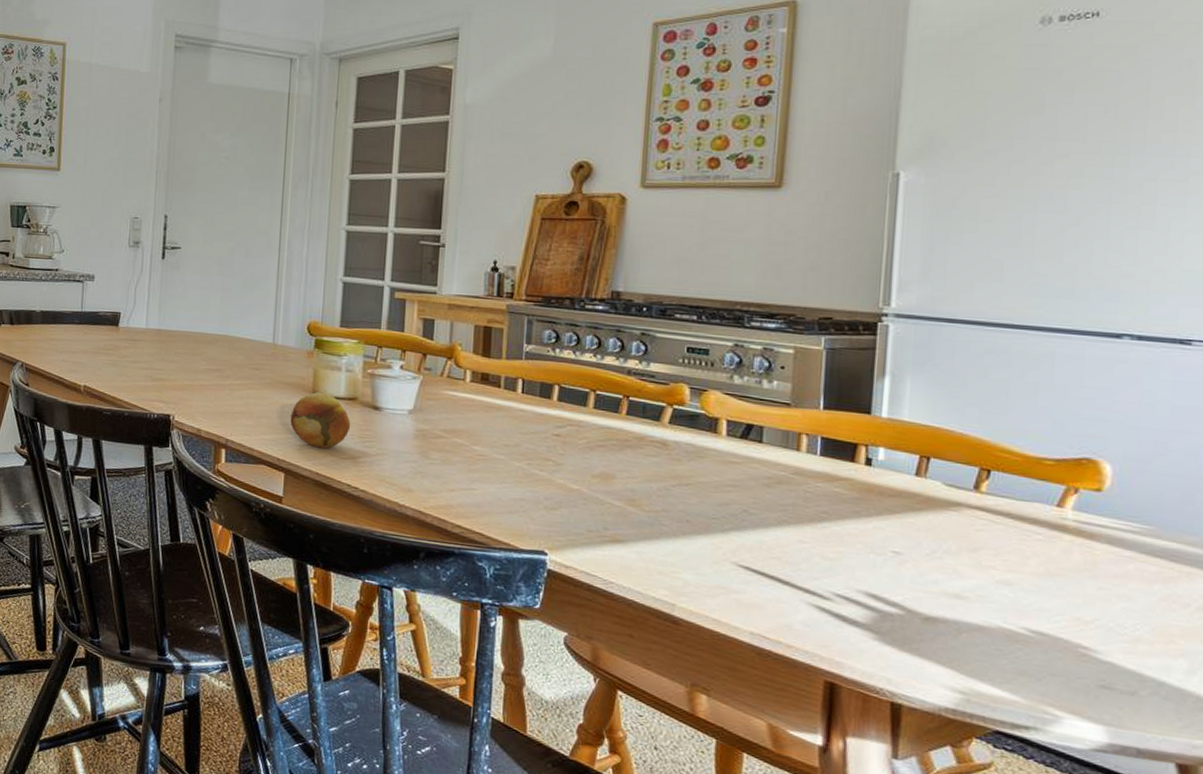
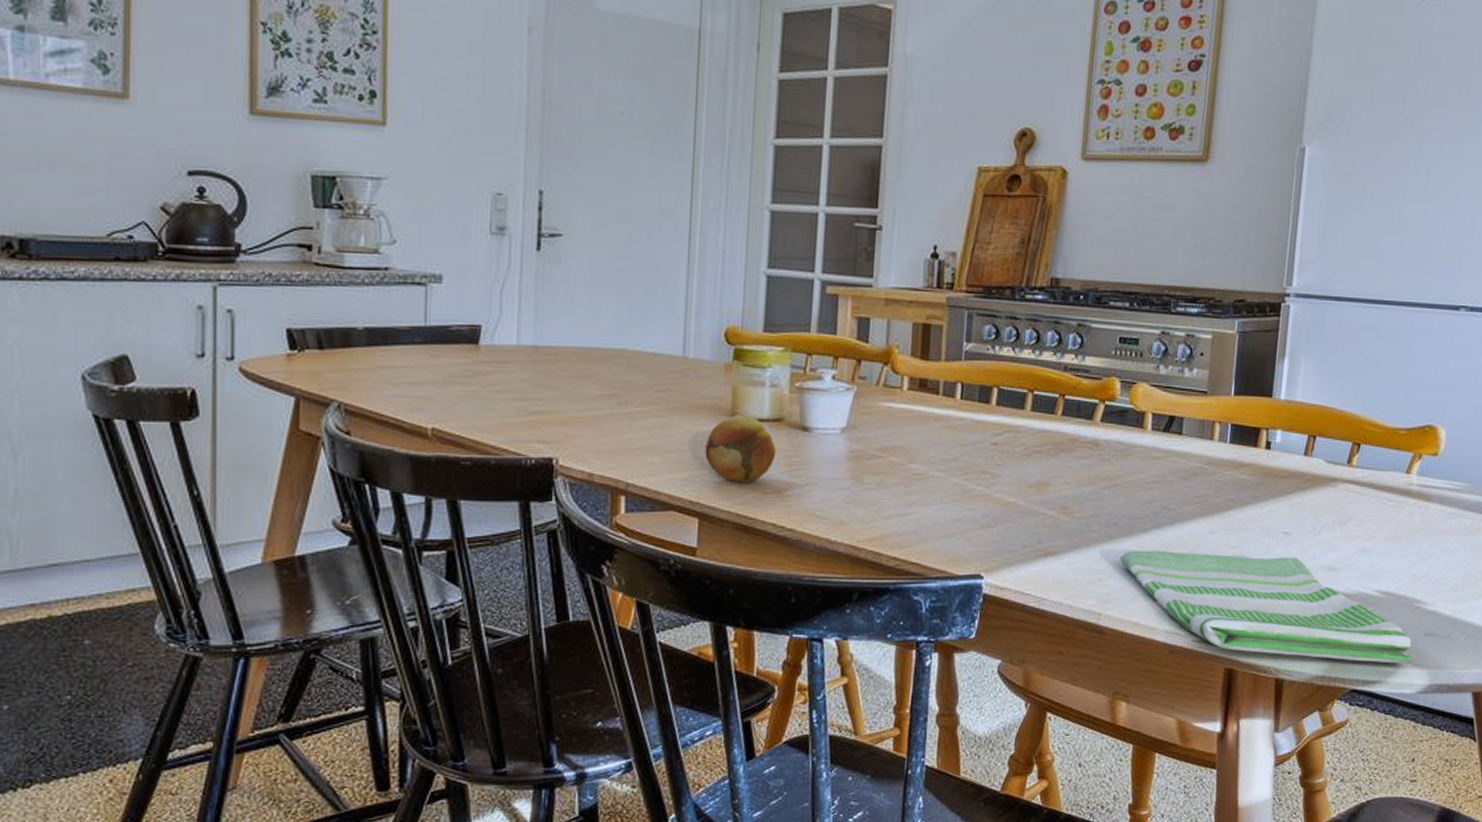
dish towel: none [695,548,1081,715] -> present [1120,550,1412,664]

